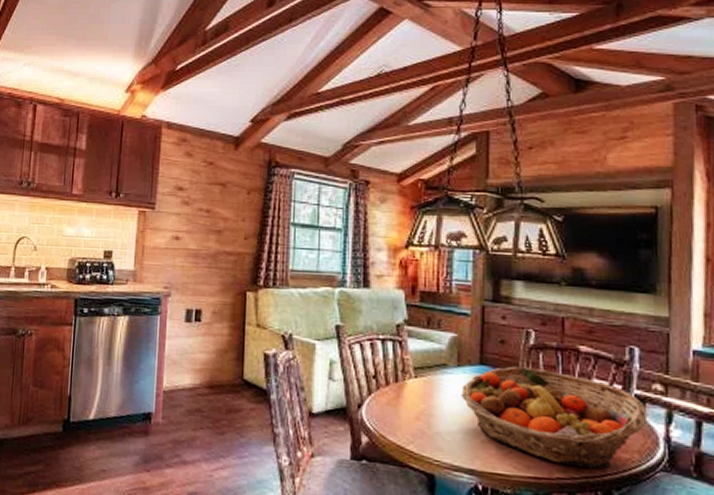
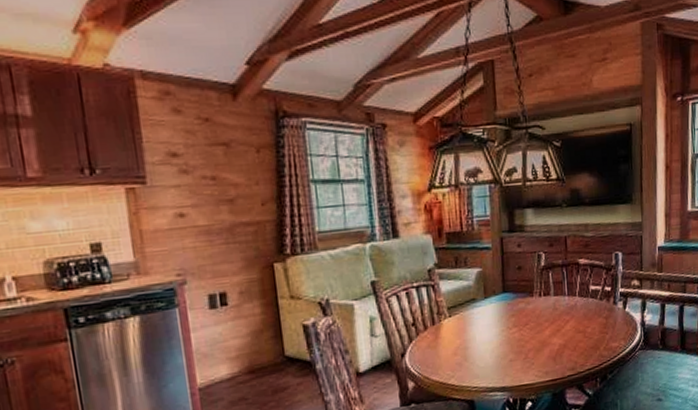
fruit basket: present [461,366,648,469] -> none [489,286,630,364]

